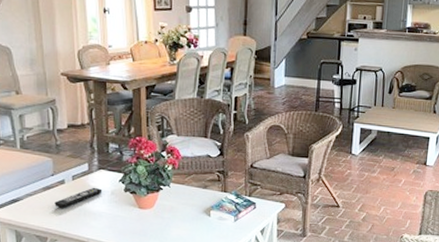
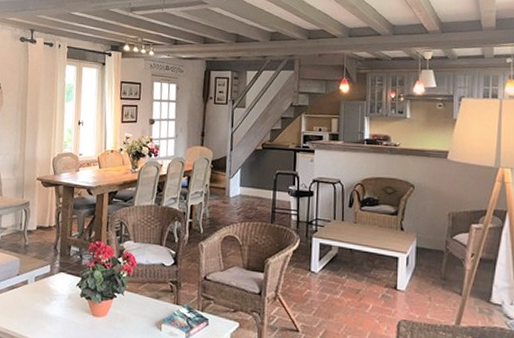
remote control: present [54,187,103,208] -> none [16,289,61,309]

